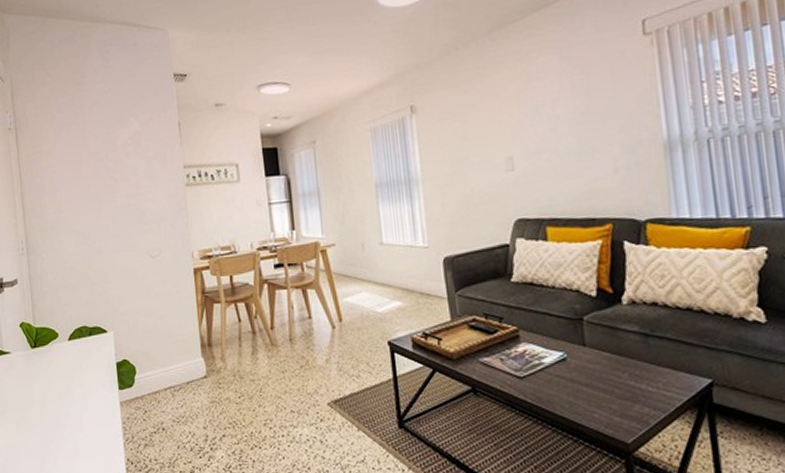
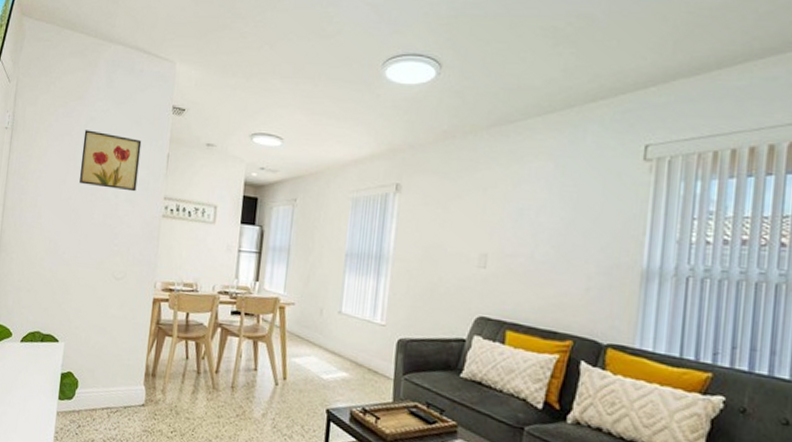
wall art: none [89,113,154,170] -> present [79,130,142,192]

